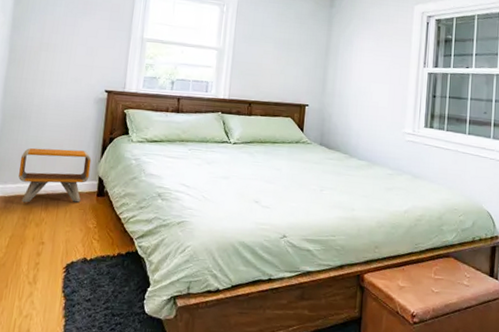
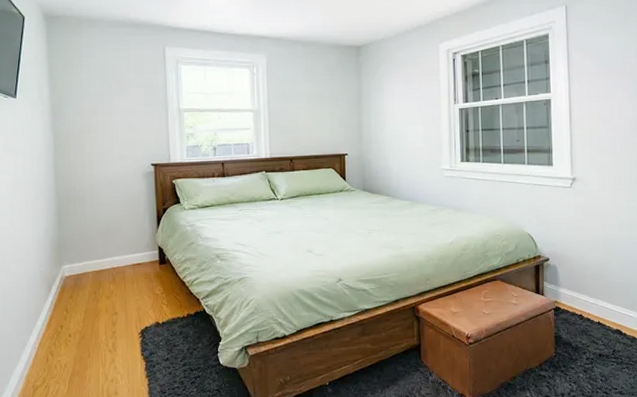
nightstand: present [18,148,92,203] -> none [82,224,149,279]

